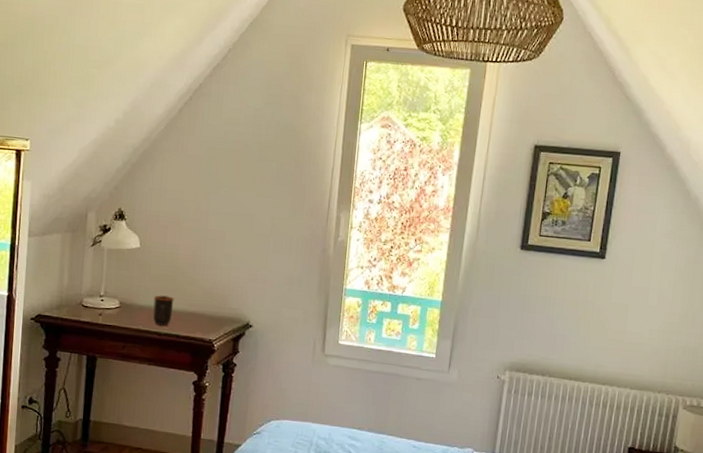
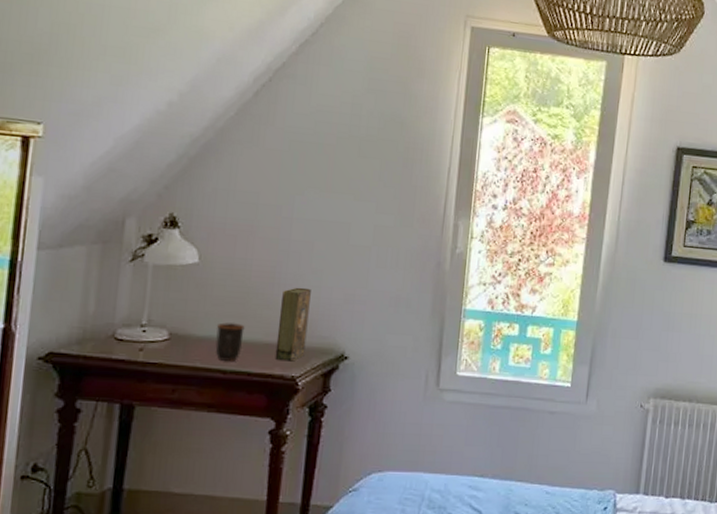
book: none [196,268,223,328] -> present [275,287,311,362]

